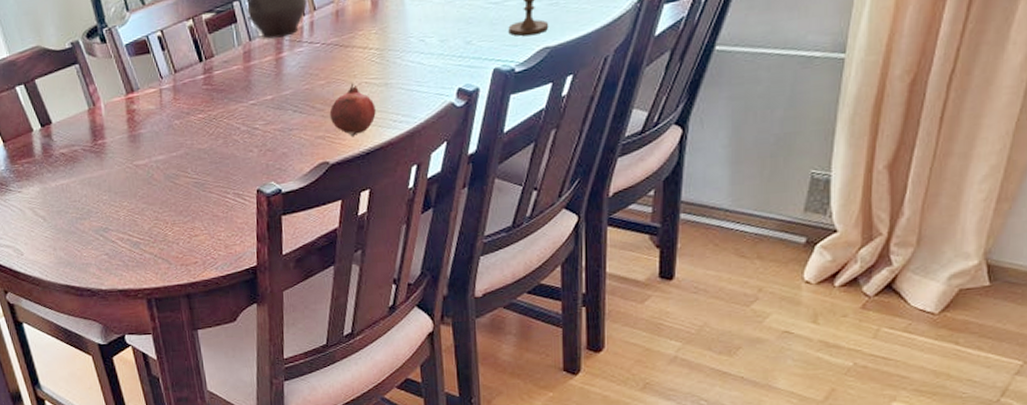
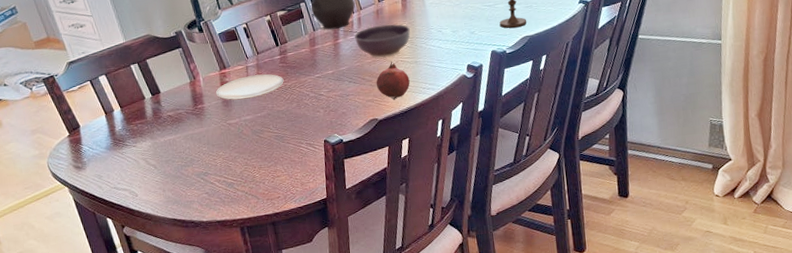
plate: none [120,99,208,135] -> present [215,74,284,101]
bowl: none [304,30,382,78] -> present [354,24,411,58]

